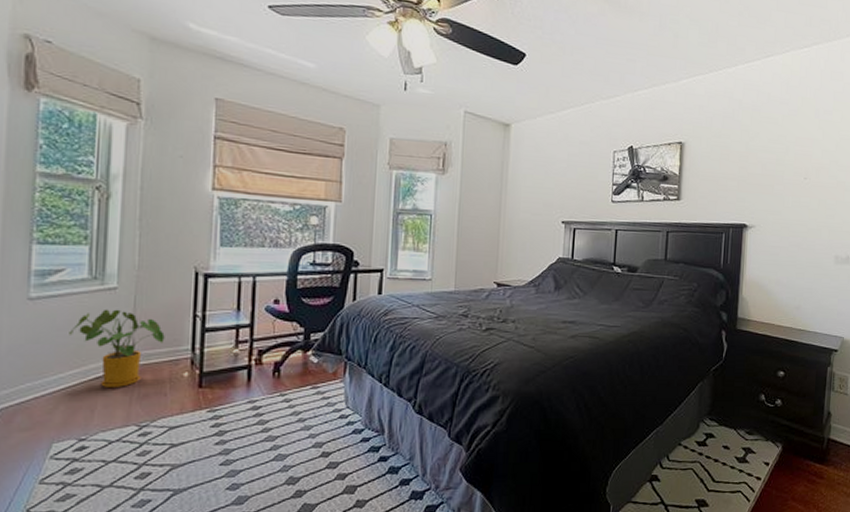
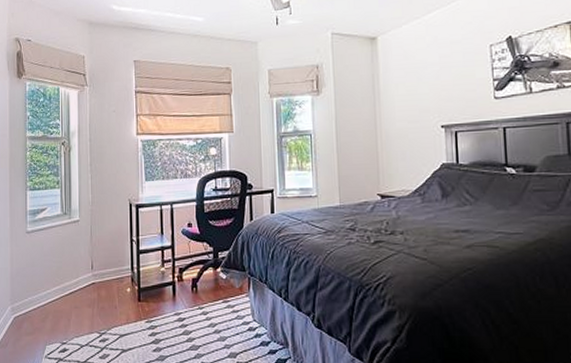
house plant: present [69,309,165,389] -> none [52,237,112,302]

